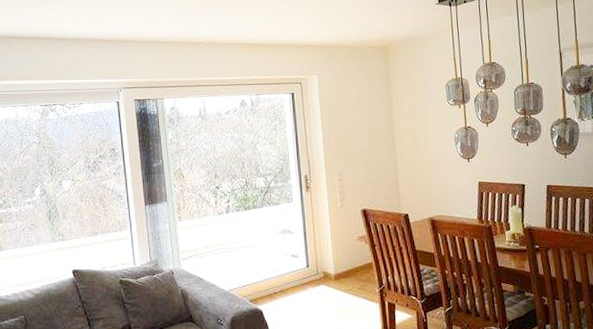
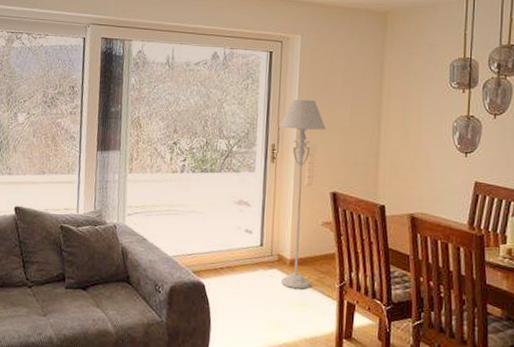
floor lamp: none [310,131,355,300] -> present [280,99,326,289]

